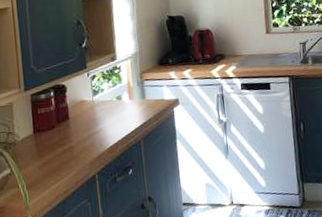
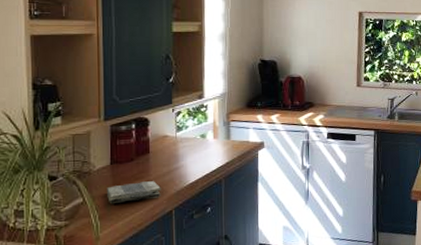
dish towel: none [31,147,83,173] -> present [106,181,161,204]

